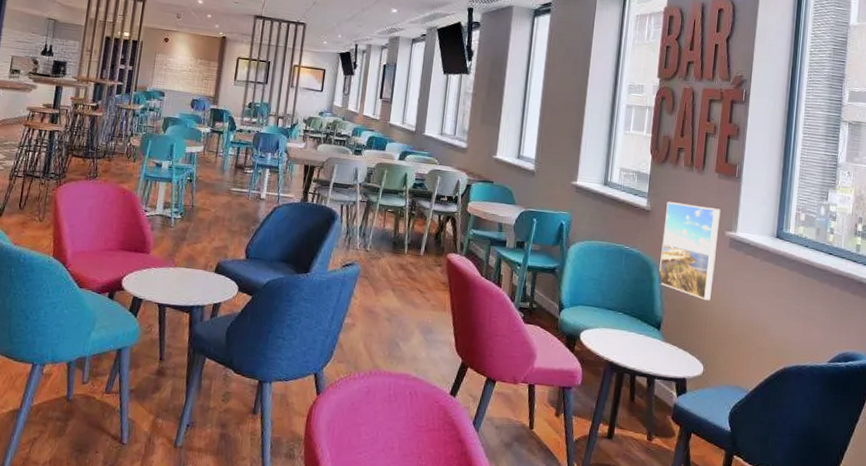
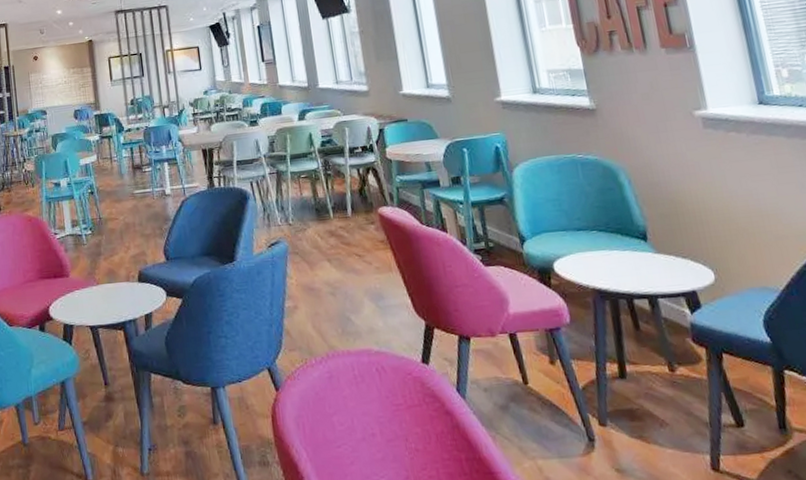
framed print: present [659,201,721,301] -> none [613,87,699,196]

